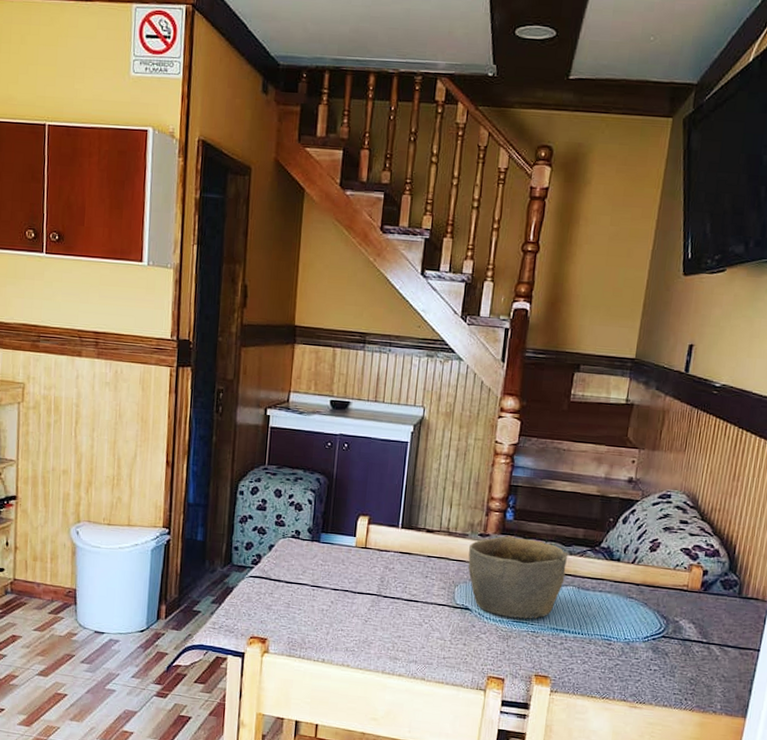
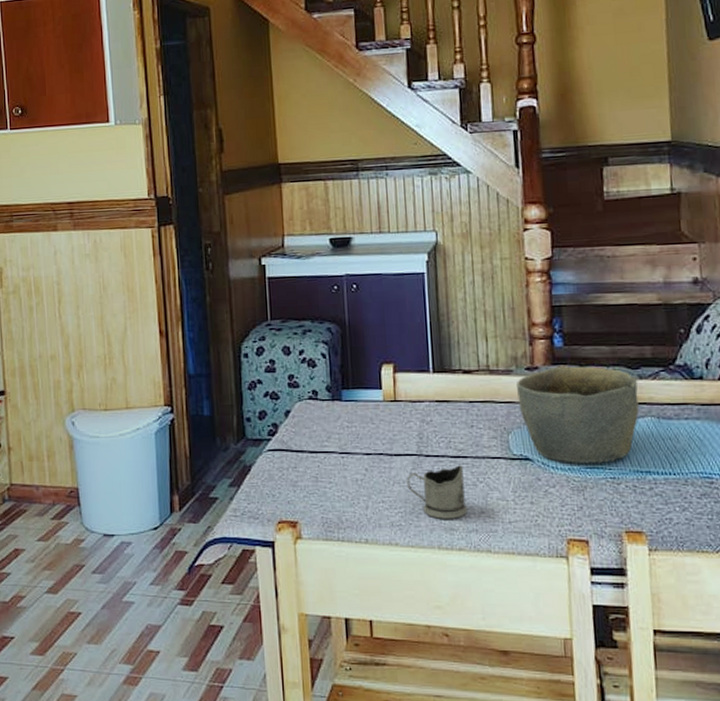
tea glass holder: none [364,607,413,651] -> present [407,465,467,519]

